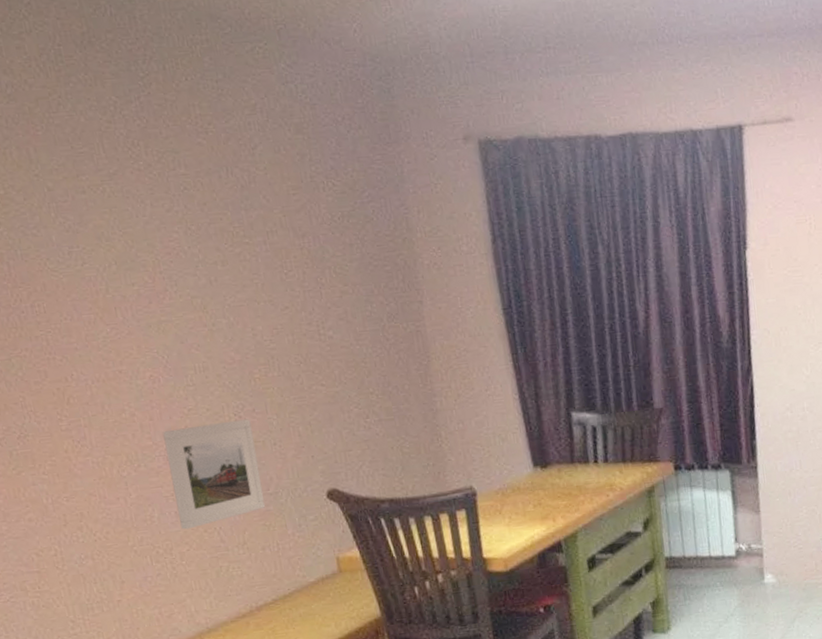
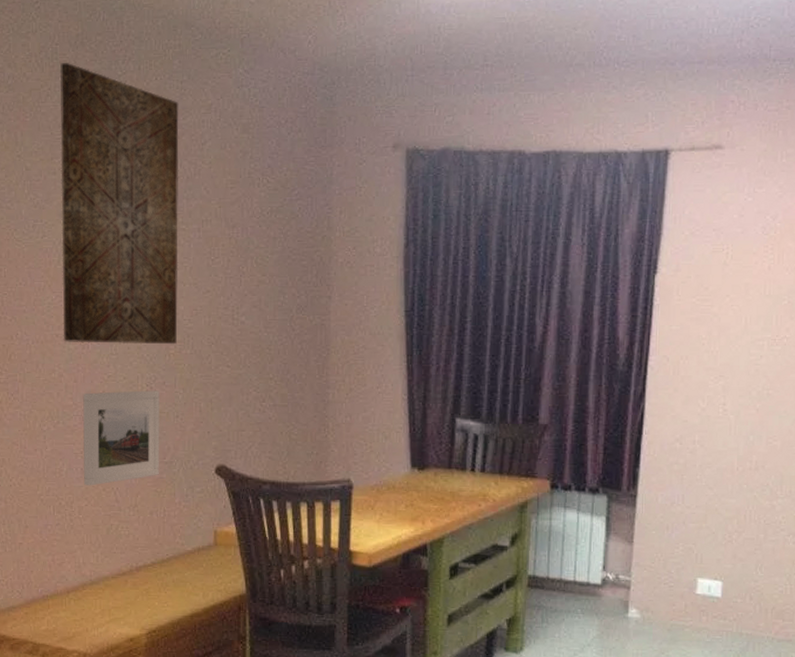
wall art: none [68,66,261,378] -> present [60,63,179,345]

